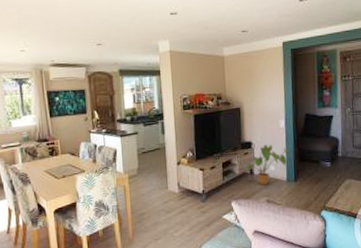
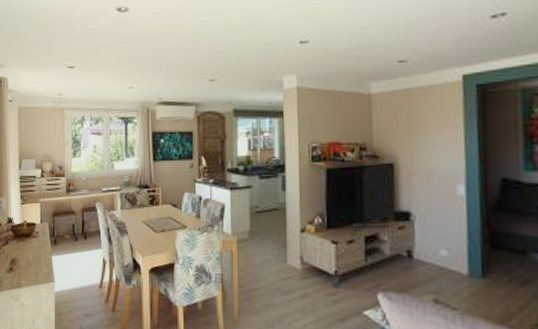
house plant: present [246,144,289,185] -> none [401,217,472,277]

